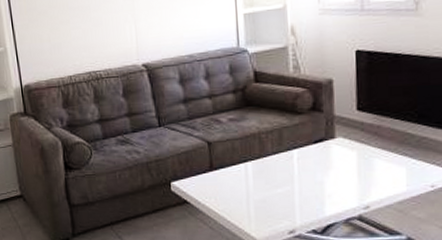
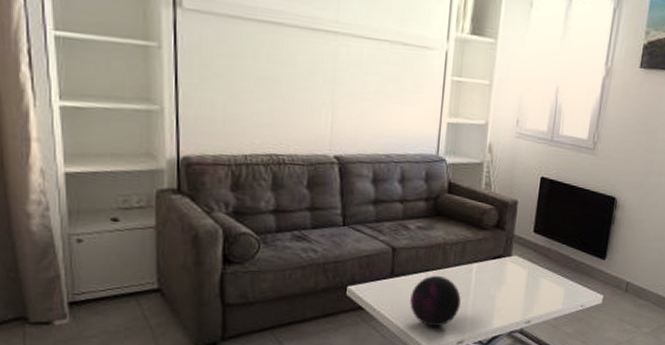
decorative orb: none [232,165,286,217] -> present [410,275,461,327]

